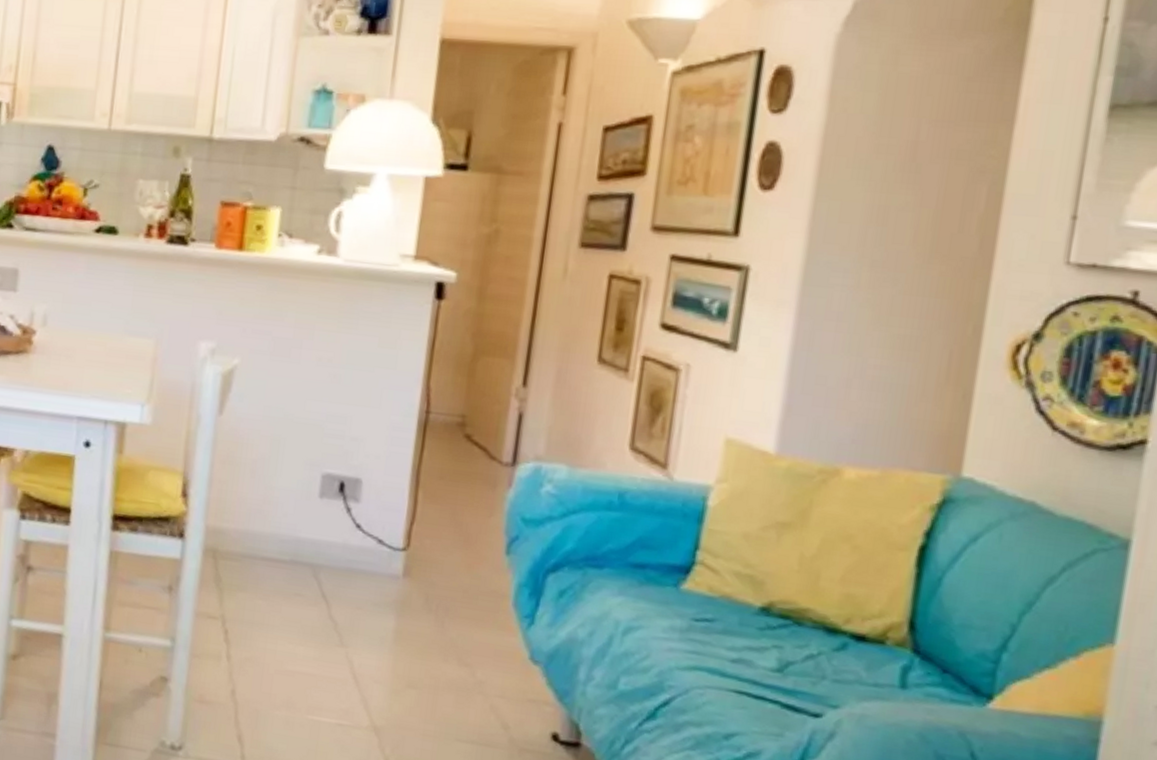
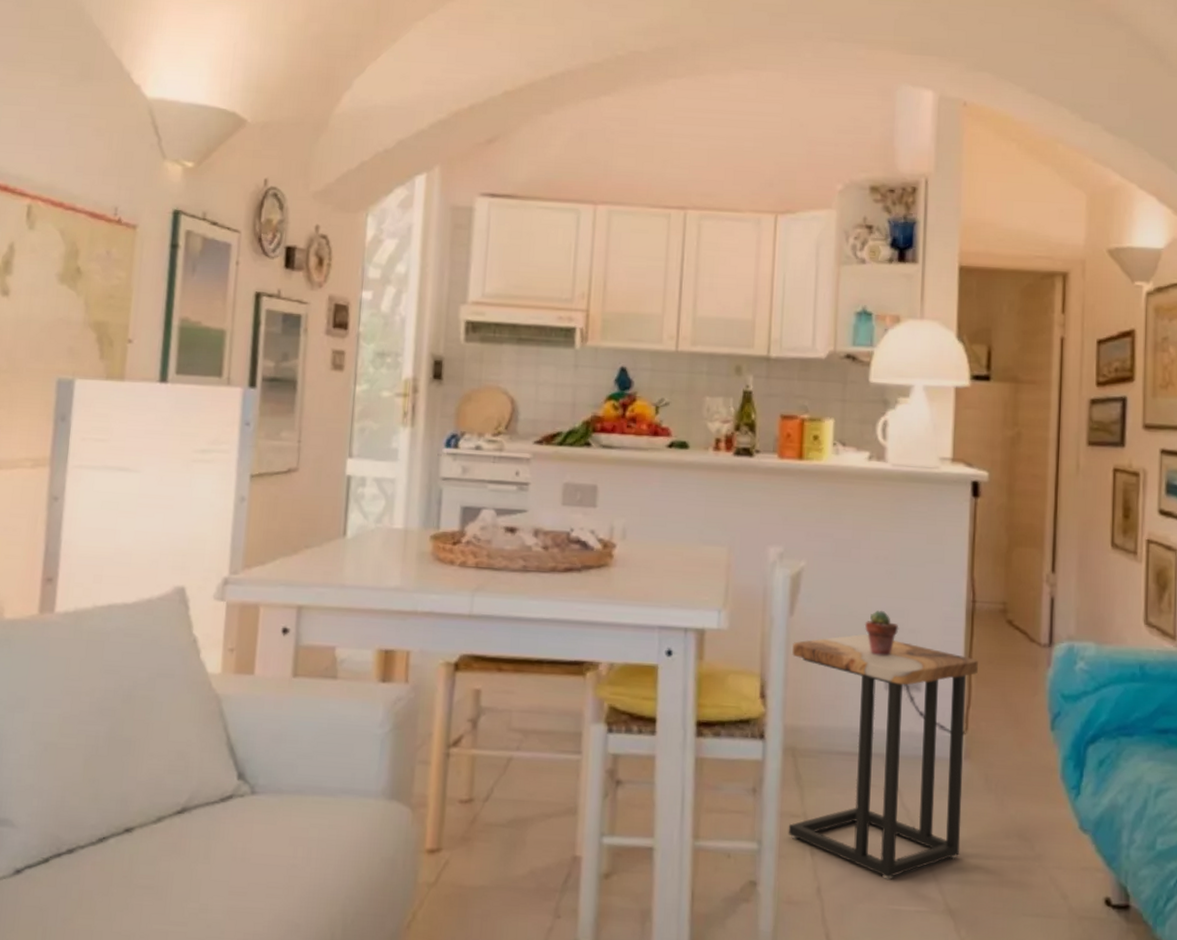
side table: none [203,438,429,690] -> present [788,634,979,880]
potted succulent: none [300,415,340,464] -> present [864,611,899,657]

